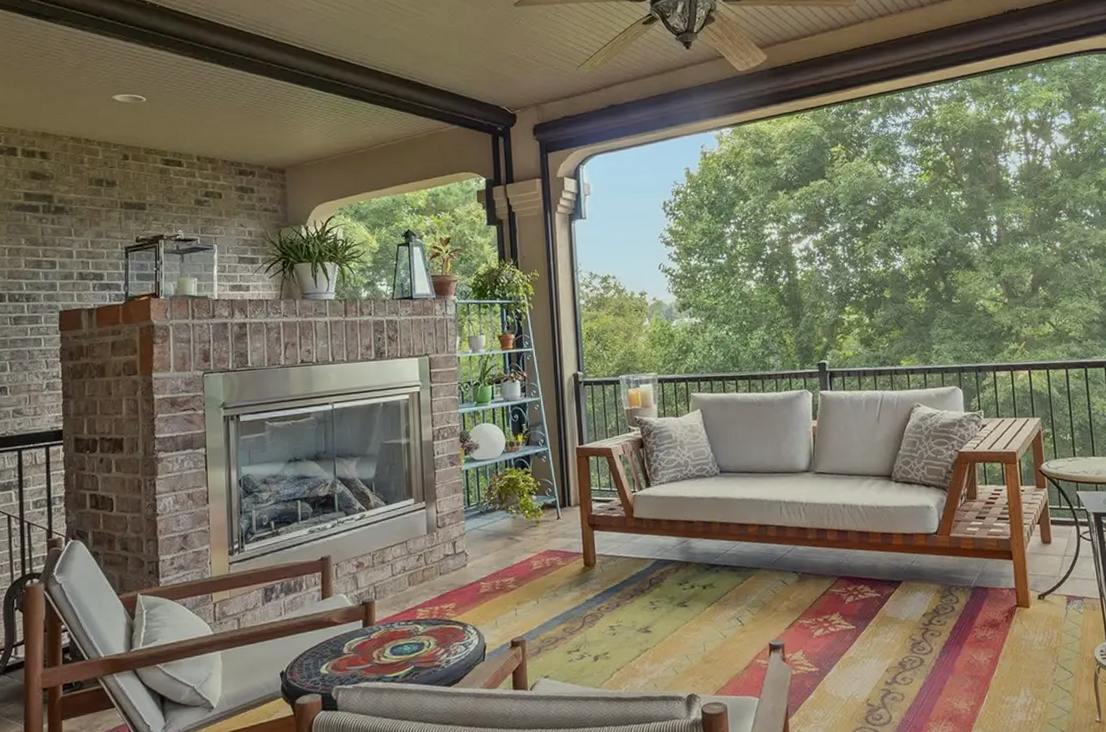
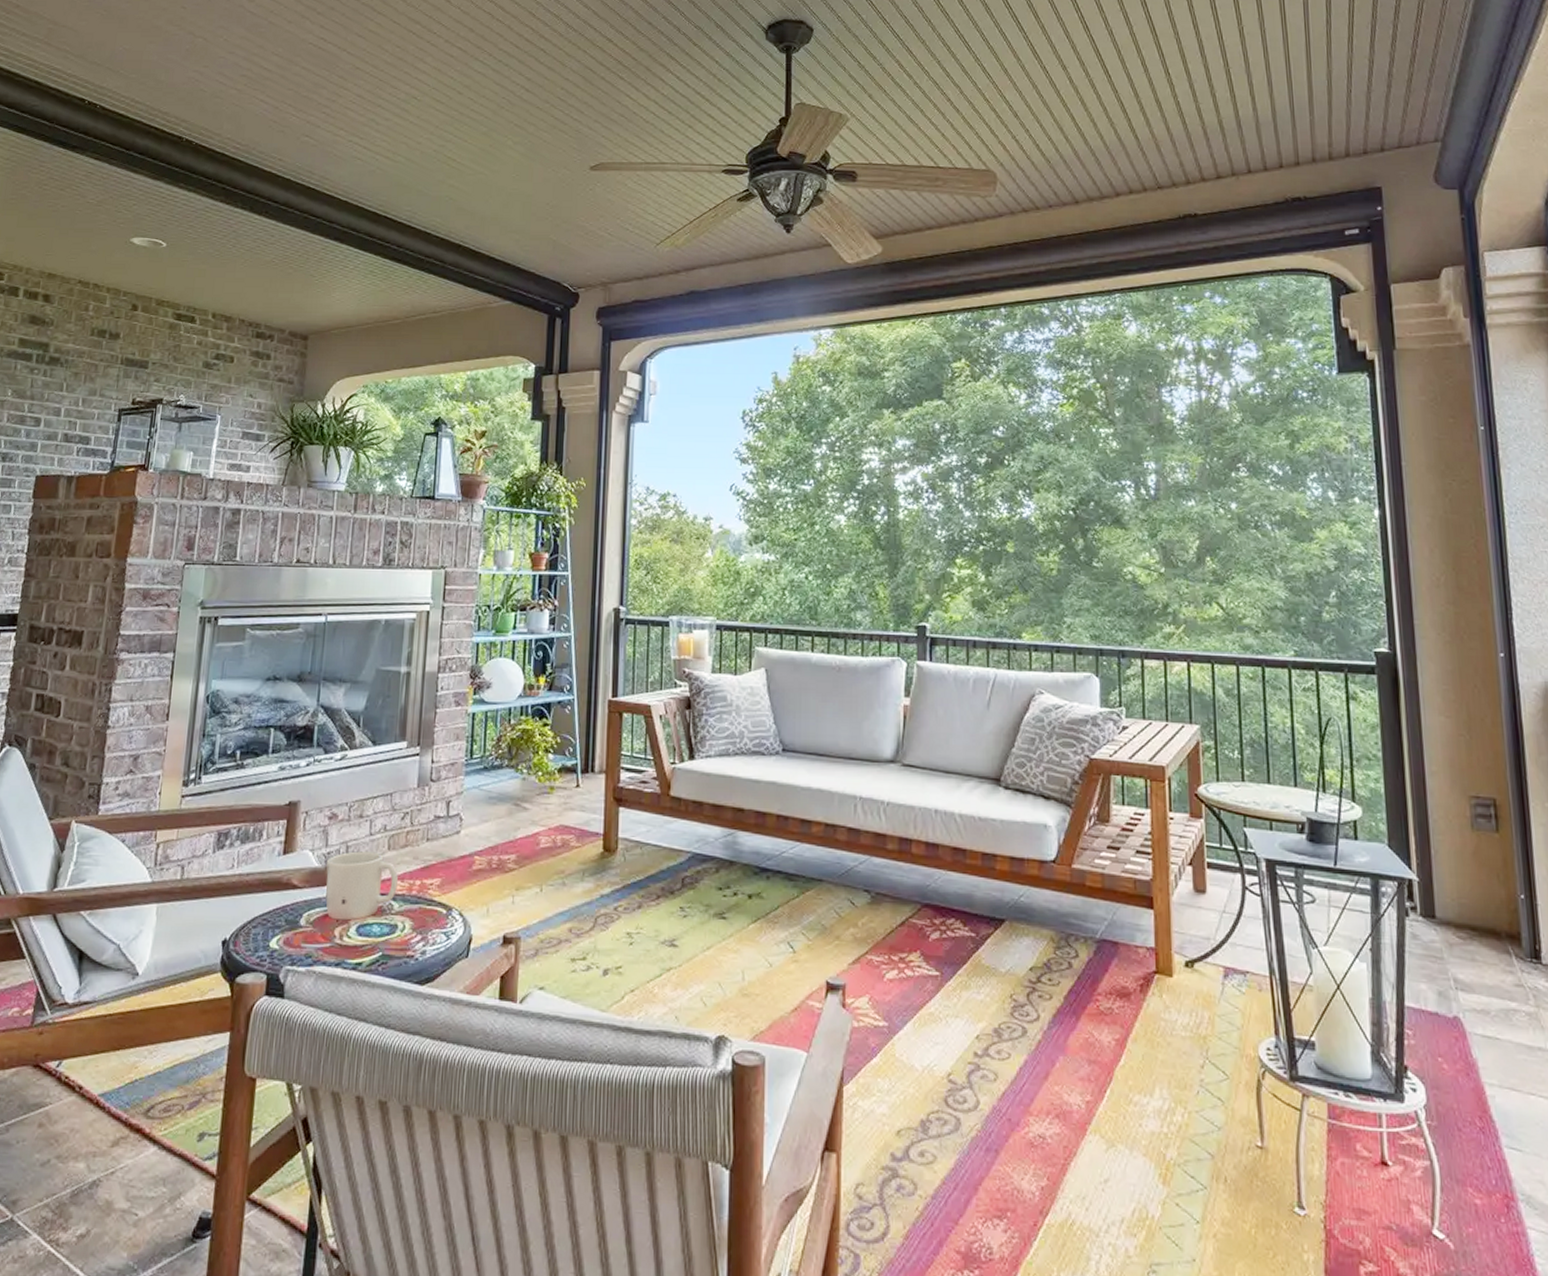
mug: none [359,588,420,646] -> present [325,851,398,921]

